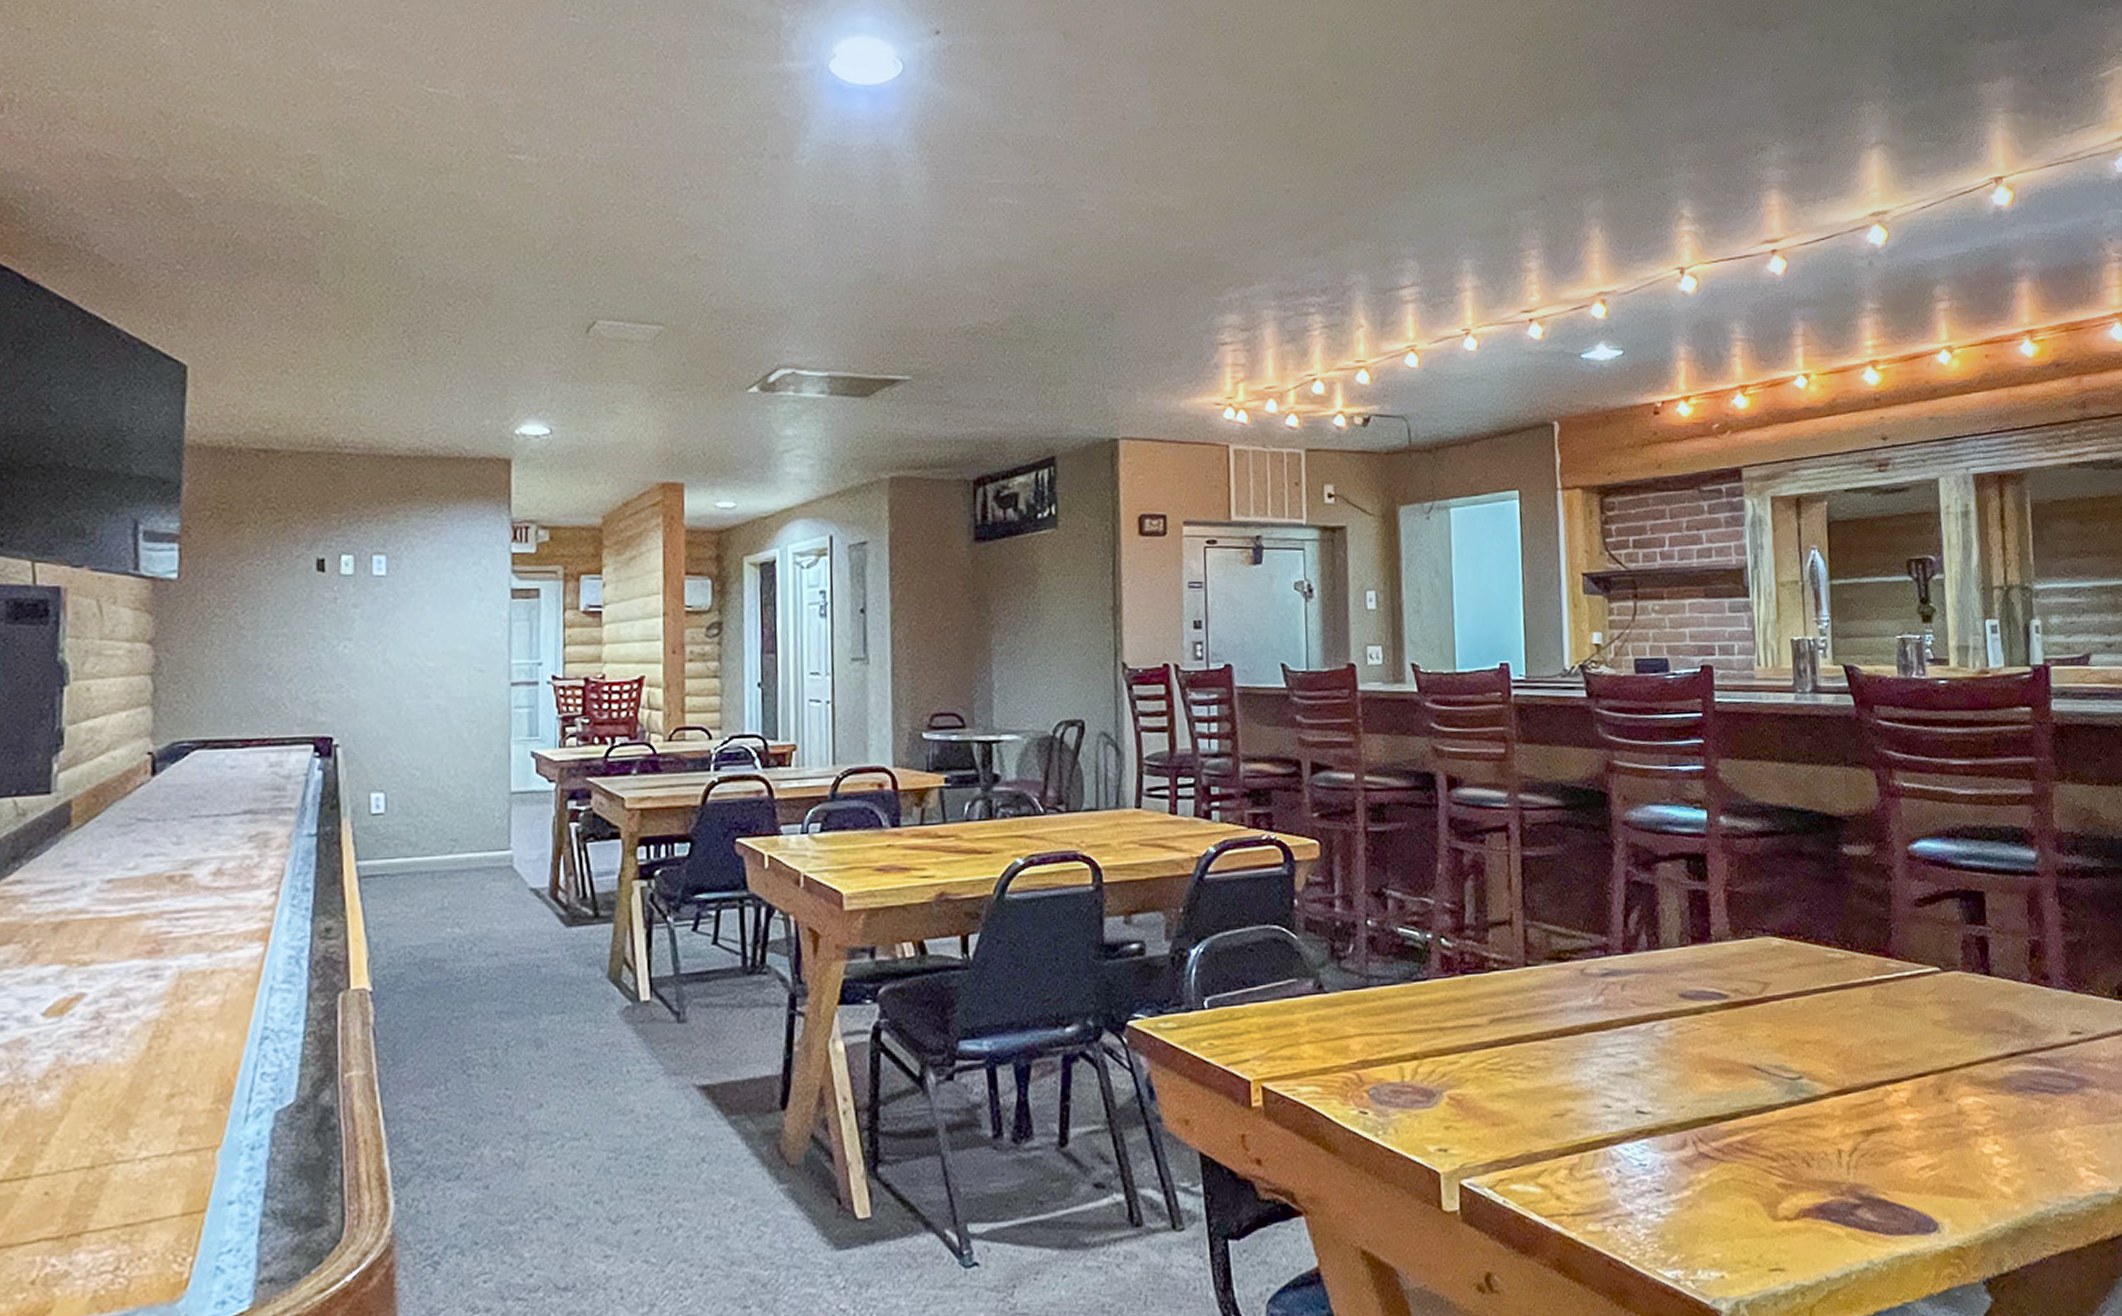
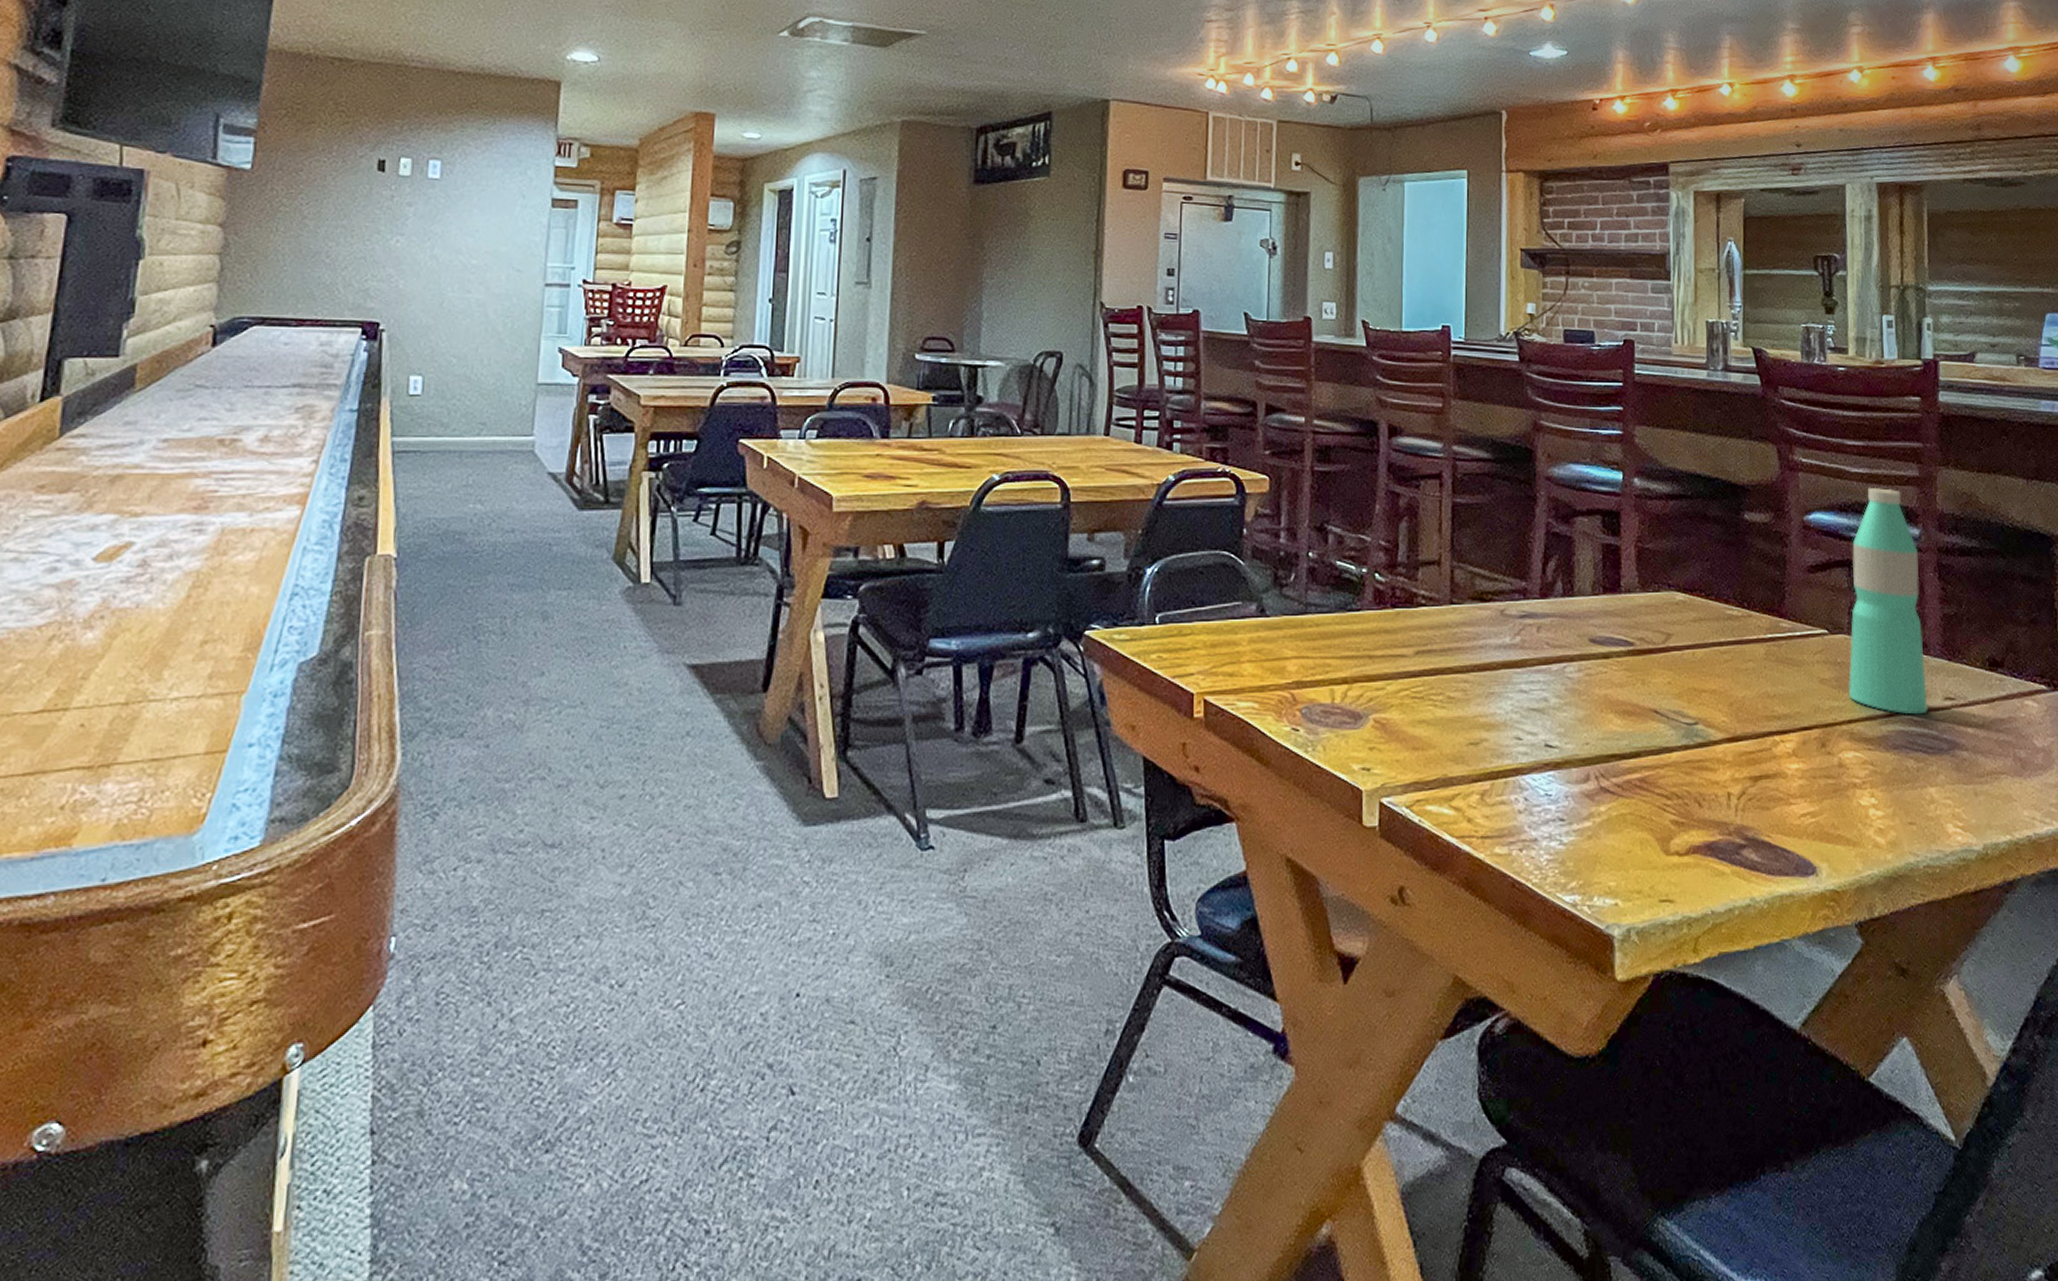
water bottle: none [1962,808,2053,1054] -> present [1848,487,1928,715]

